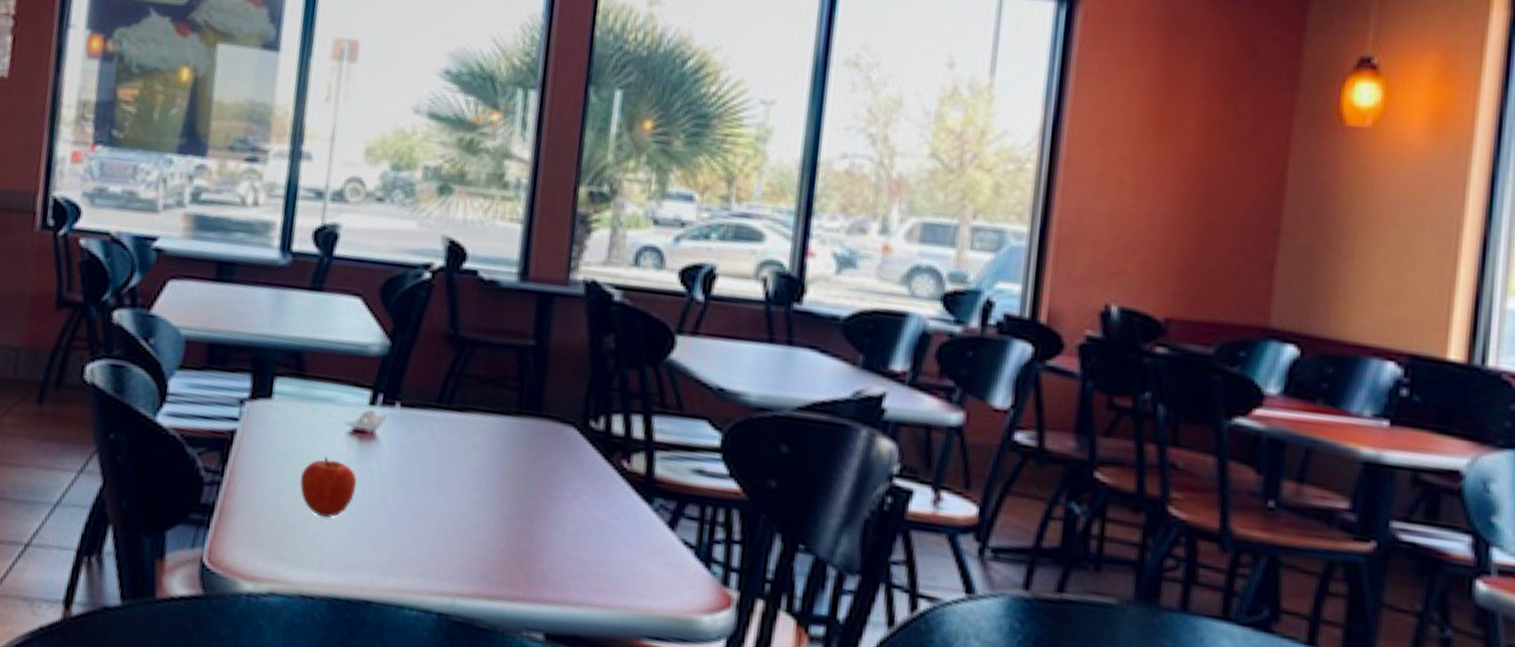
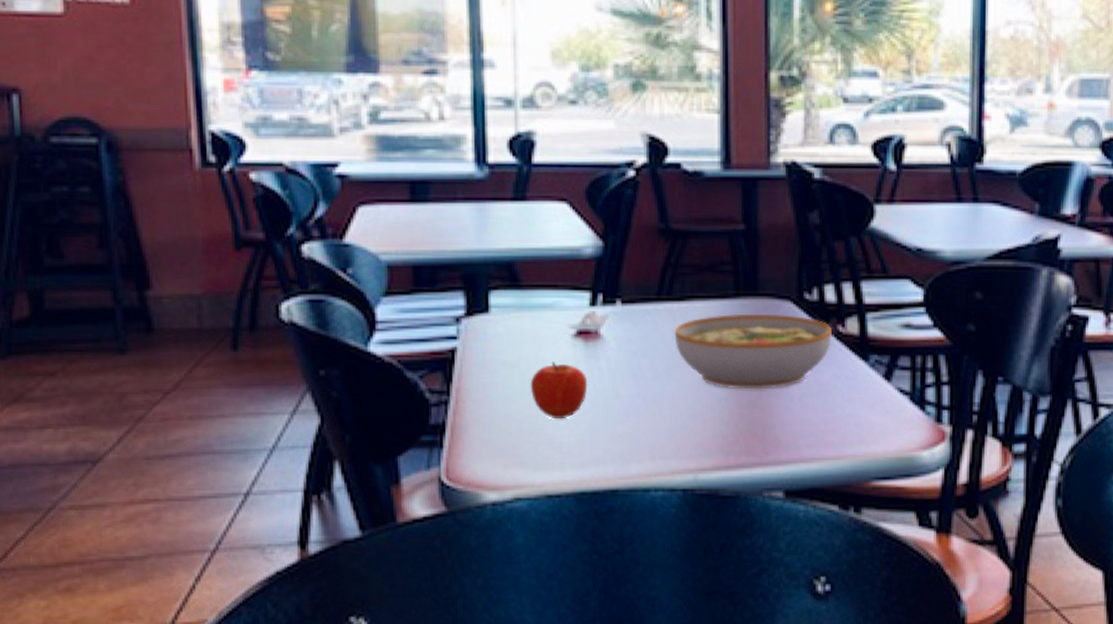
bowl: none [449,431,616,520] -> present [674,313,833,390]

